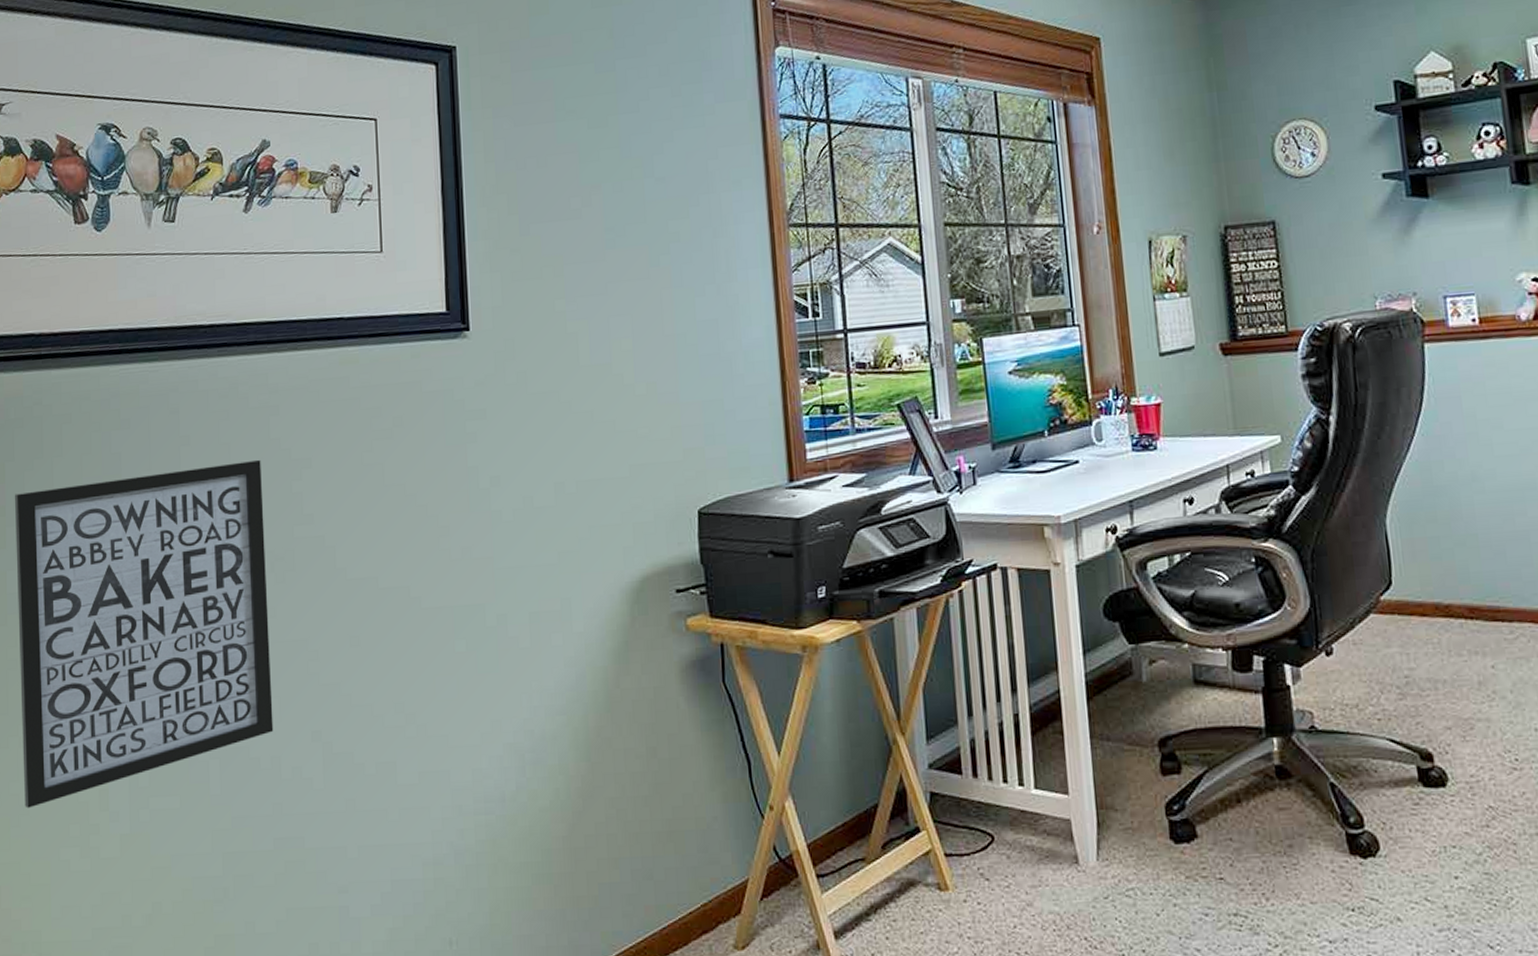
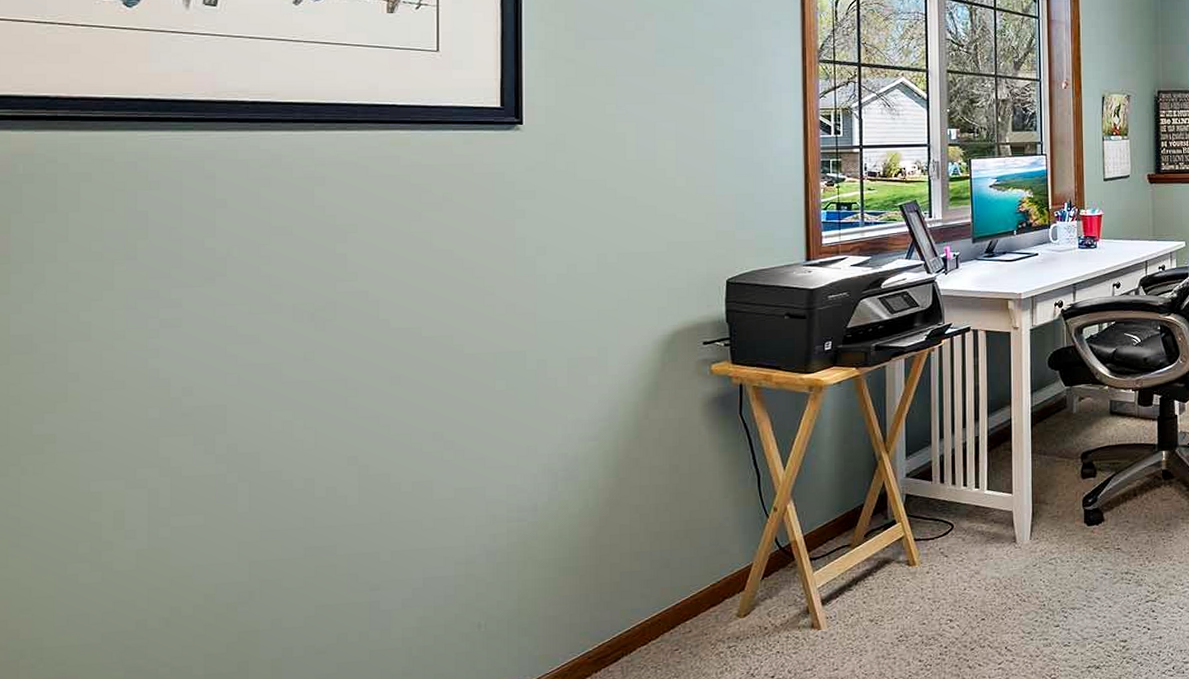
wall art: present [14,459,274,809] -> none [21,223,308,530]

